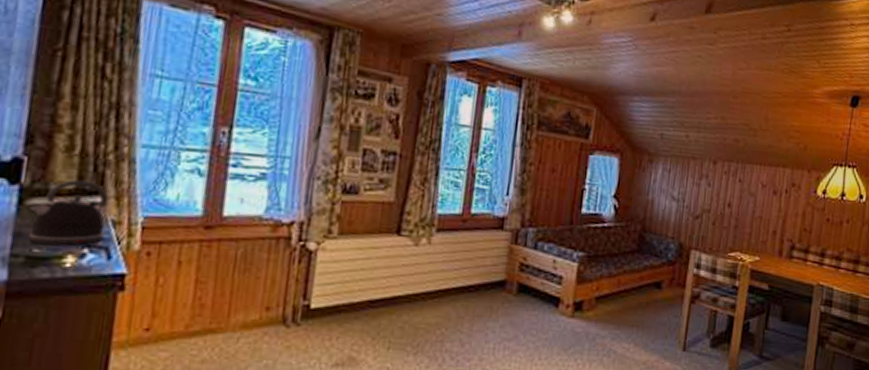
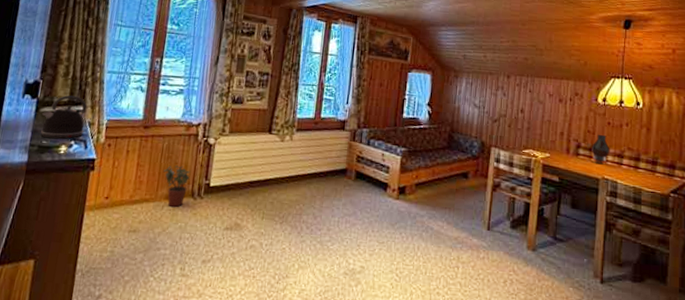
potted plant: none [236,281,281,340] -> present [162,165,191,208]
vase: none [807,233,828,269] -> present [591,134,610,165]

